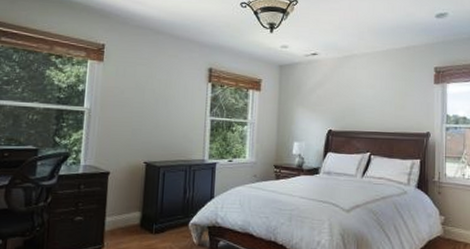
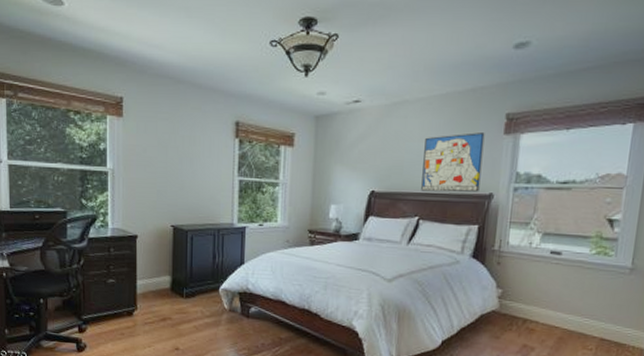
wall art: none [371,82,419,131] -> present [421,132,485,192]

